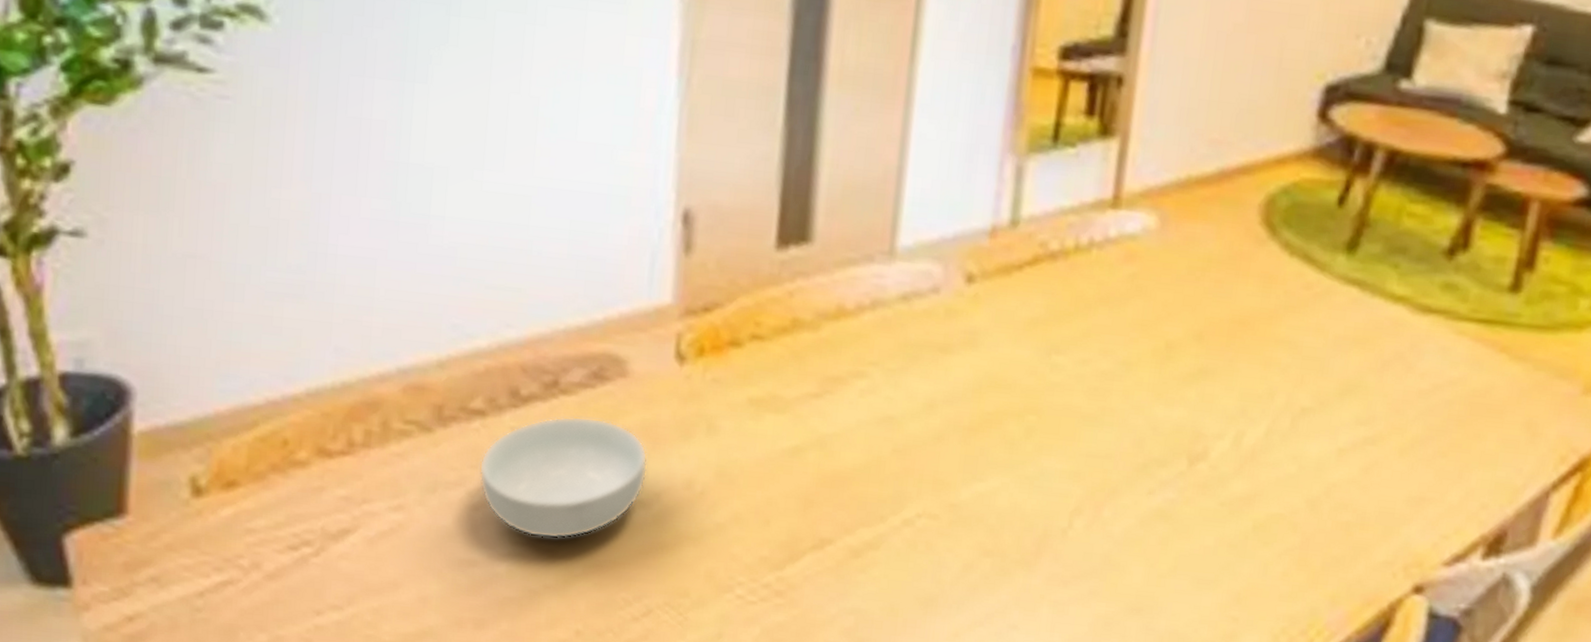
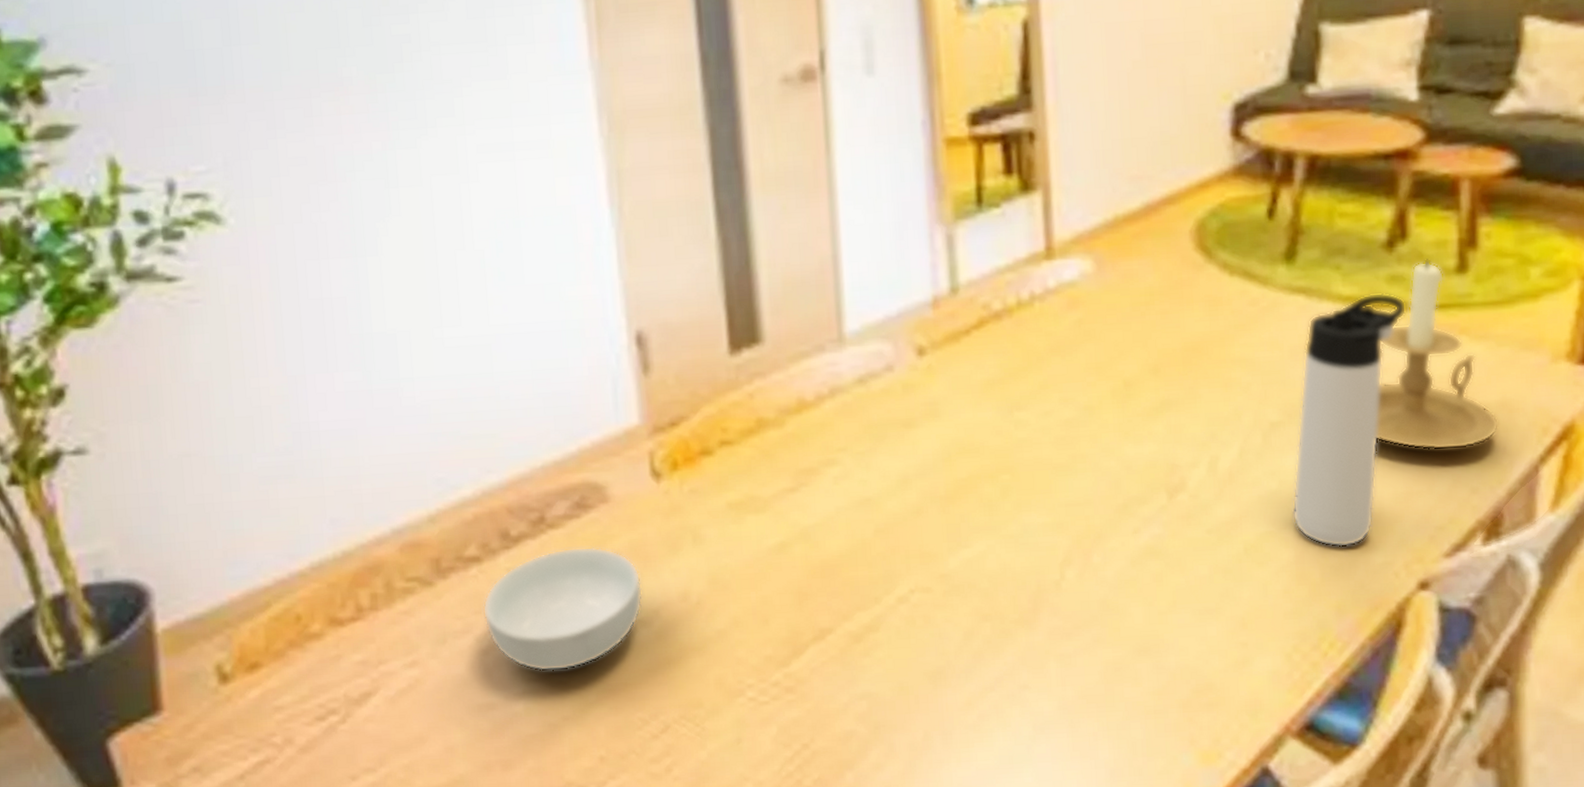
thermos bottle: none [1305,297,1456,541] -> present [1292,292,1408,548]
candle holder: none [1401,273,1521,464] -> present [1376,259,1500,450]

